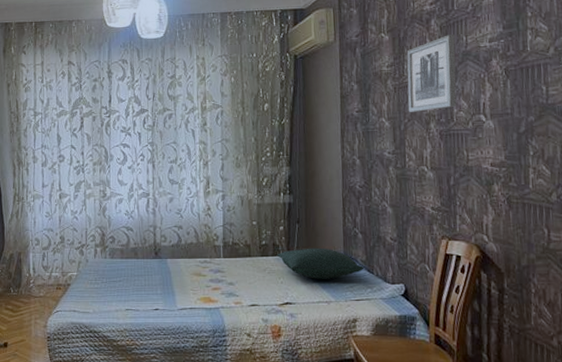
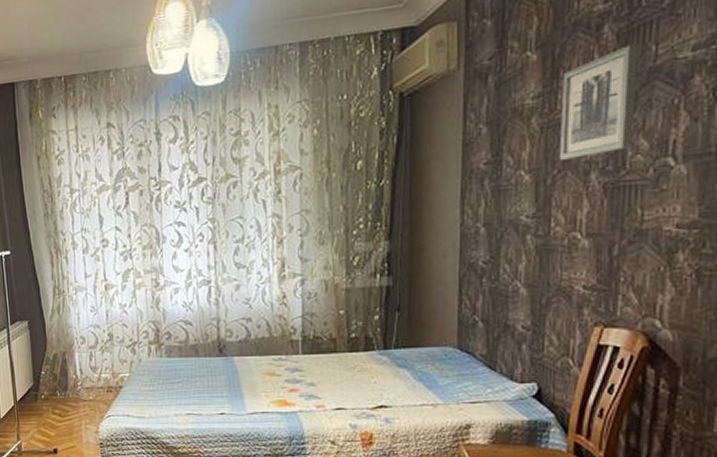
pillow: present [276,248,365,279] -> none [369,340,485,378]

